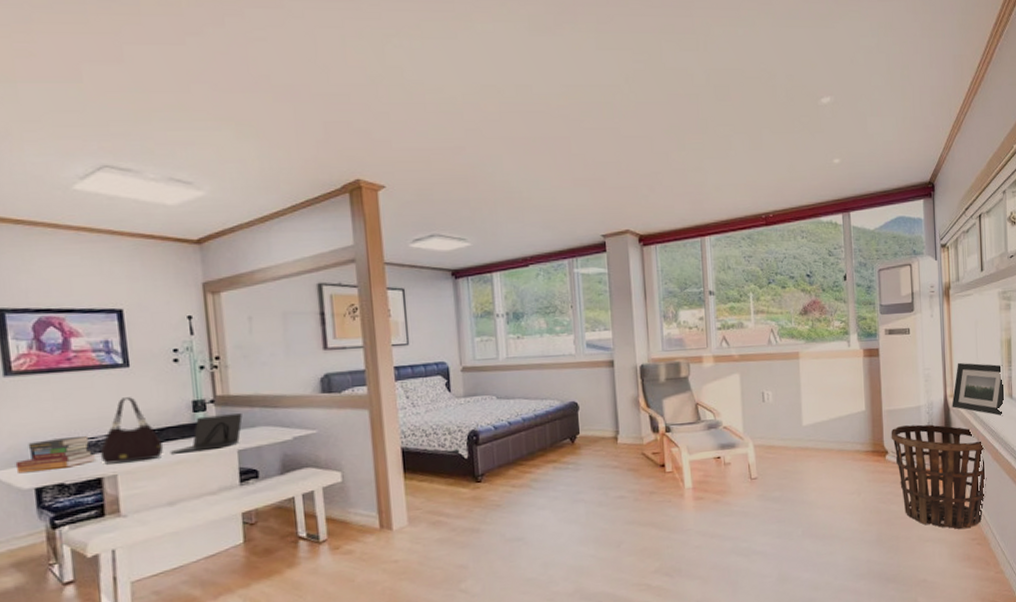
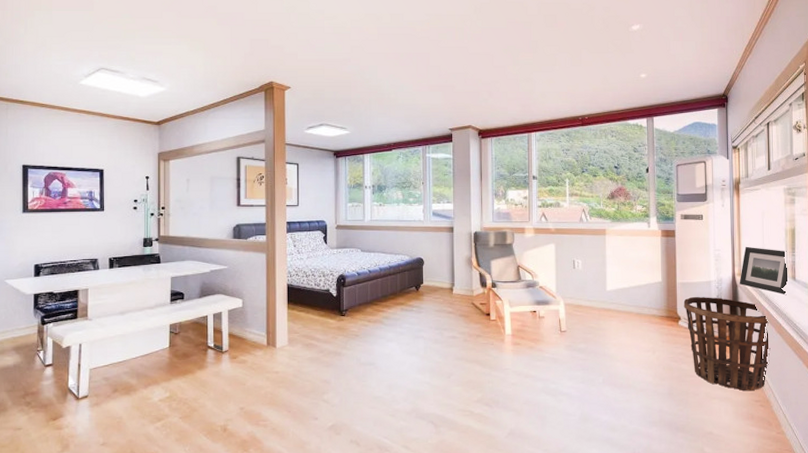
books: present [15,435,97,474] -> none [23,258,76,283]
handbag: present [99,397,164,464] -> none [78,233,121,281]
laptop: present [170,413,243,454] -> none [125,250,177,277]

